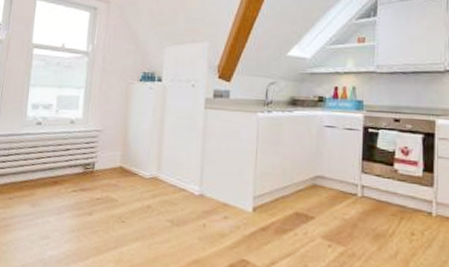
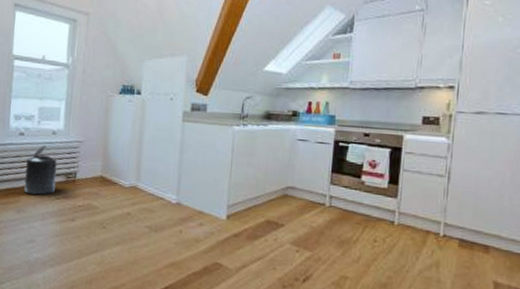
trash can: none [40,134,75,187] -> present [24,145,57,195]

